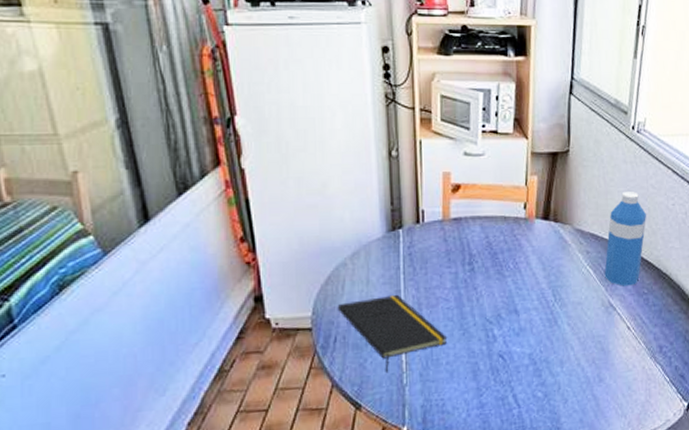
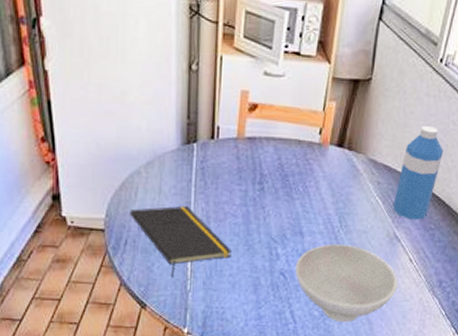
bowl: none [513,318,619,402] -> present [294,244,398,323]

